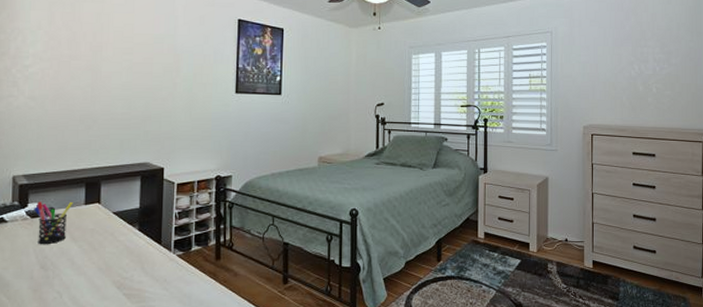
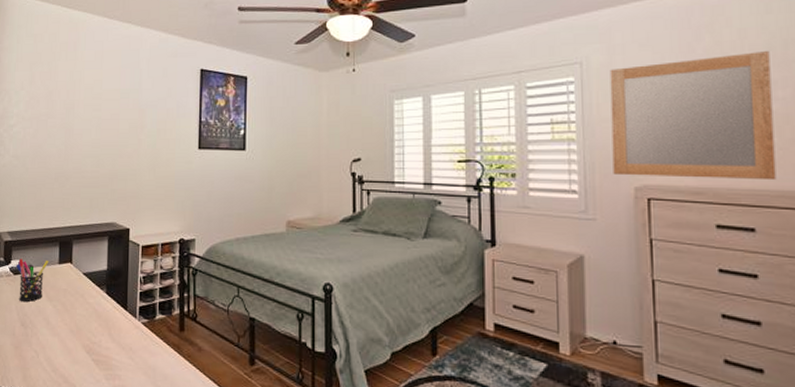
home mirror: none [570,30,669,121] -> present [610,51,776,181]

